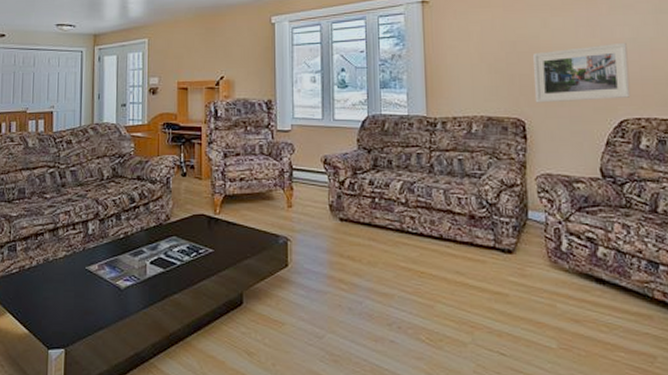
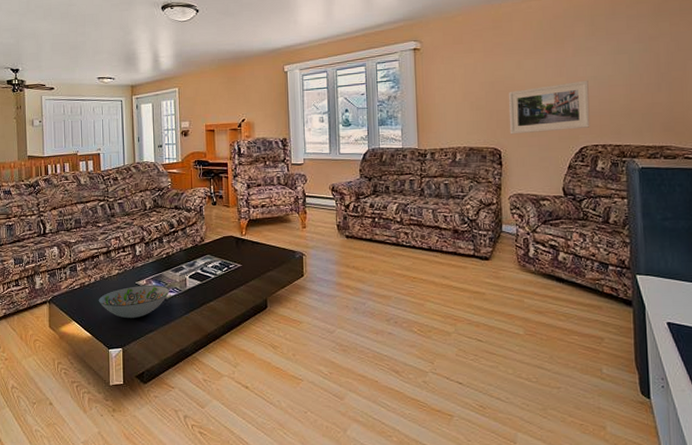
decorative bowl: none [39,270,126,313] -> present [98,284,170,319]

